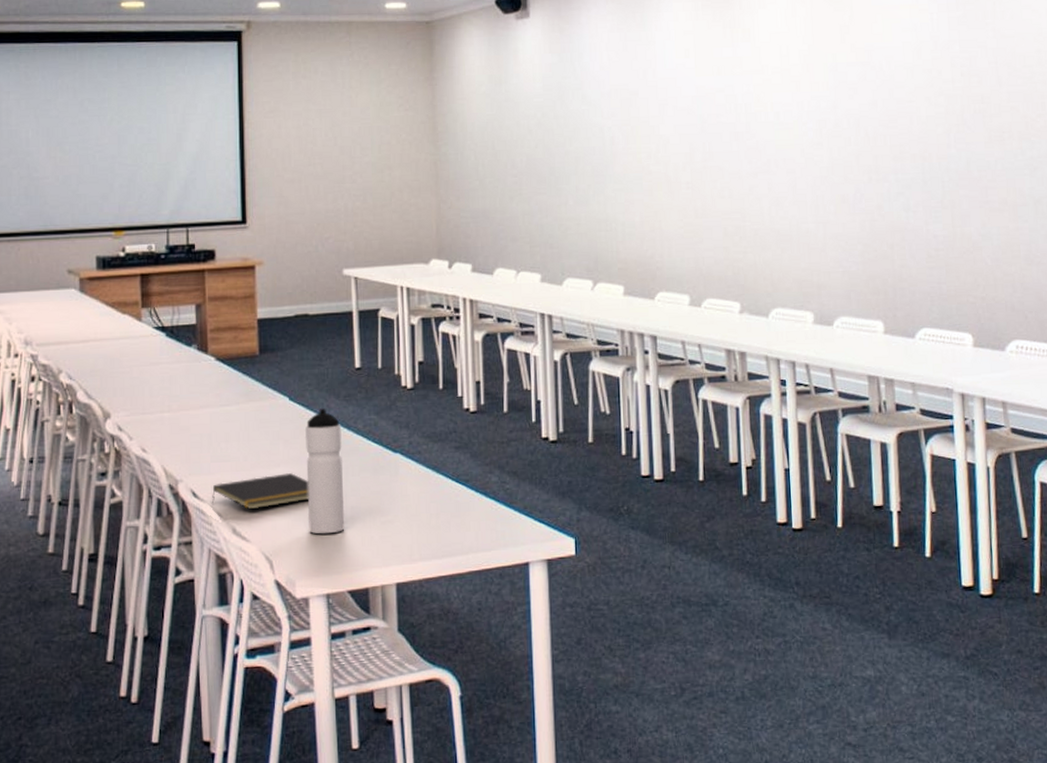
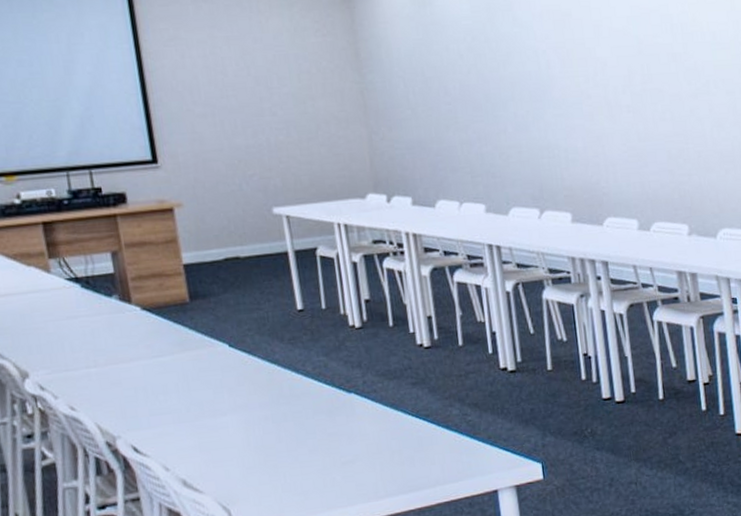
notepad: present [211,473,309,510] -> none [155,421,263,461]
water bottle: present [304,408,345,535] -> none [249,353,304,480]

